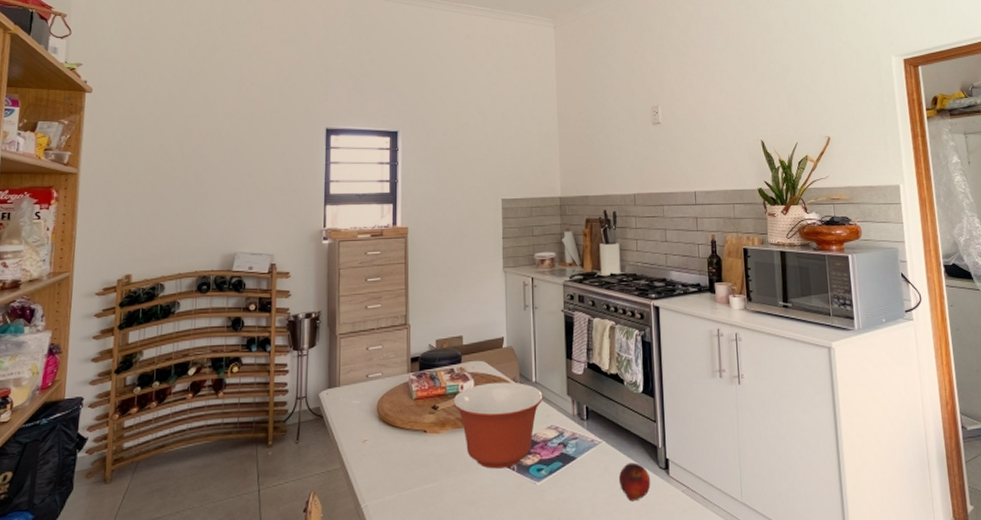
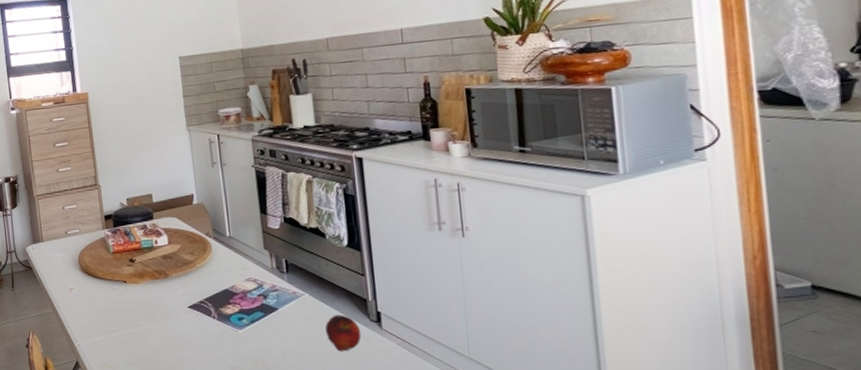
mixing bowl: present [453,382,543,469] -> none [148,236,239,317]

